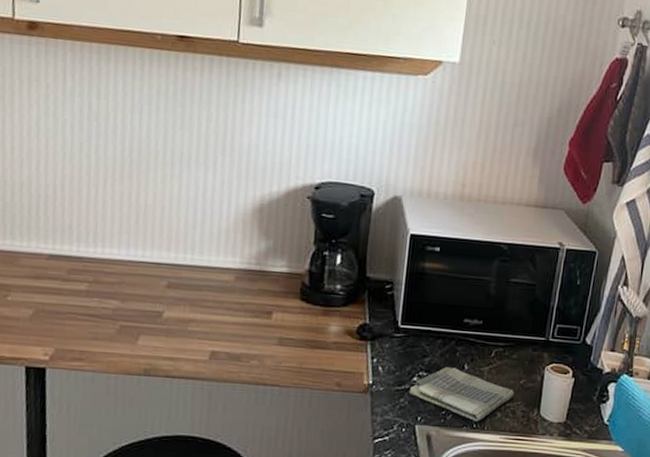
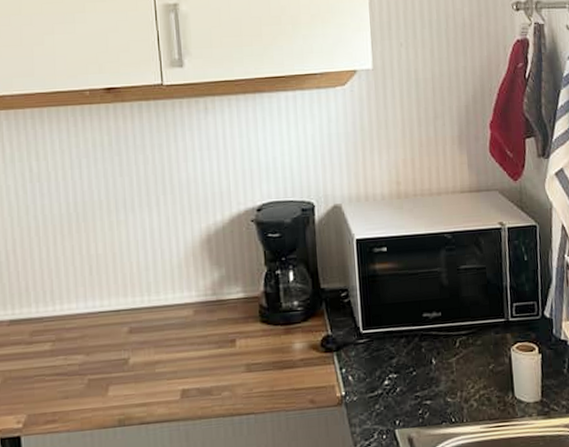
dish towel: present [409,367,514,421] -> none [382,364,486,416]

